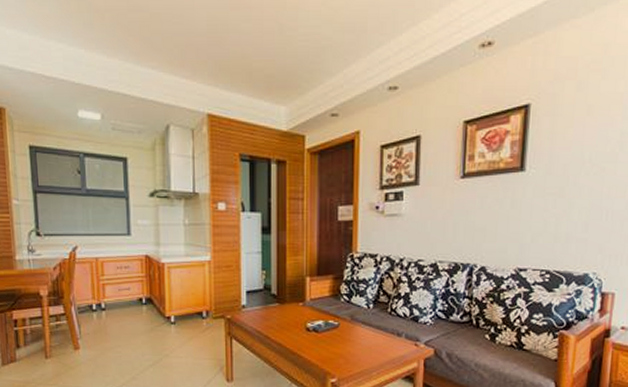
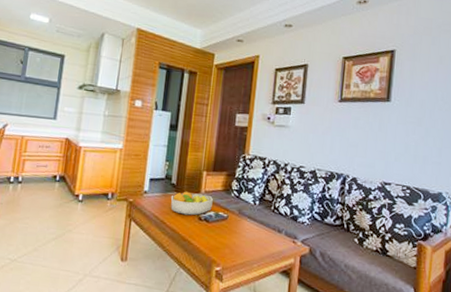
fruit bowl: none [272,301,322,327] -> present [170,191,214,216]

